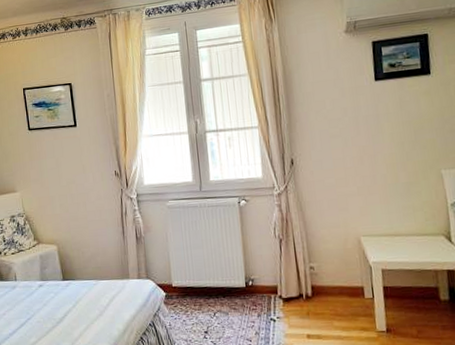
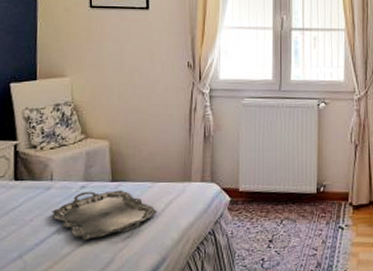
serving tray: none [19,287,104,331] -> present [52,190,158,240]

